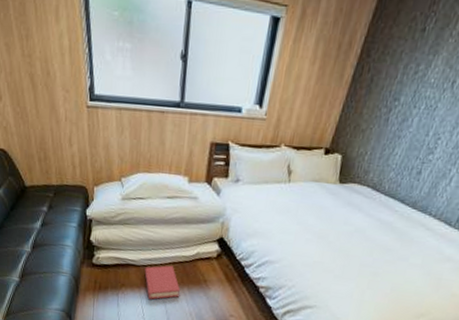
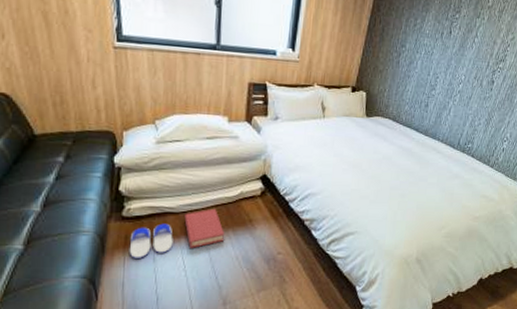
flip-flop: none [97,273,135,302] -> present [129,223,173,258]

